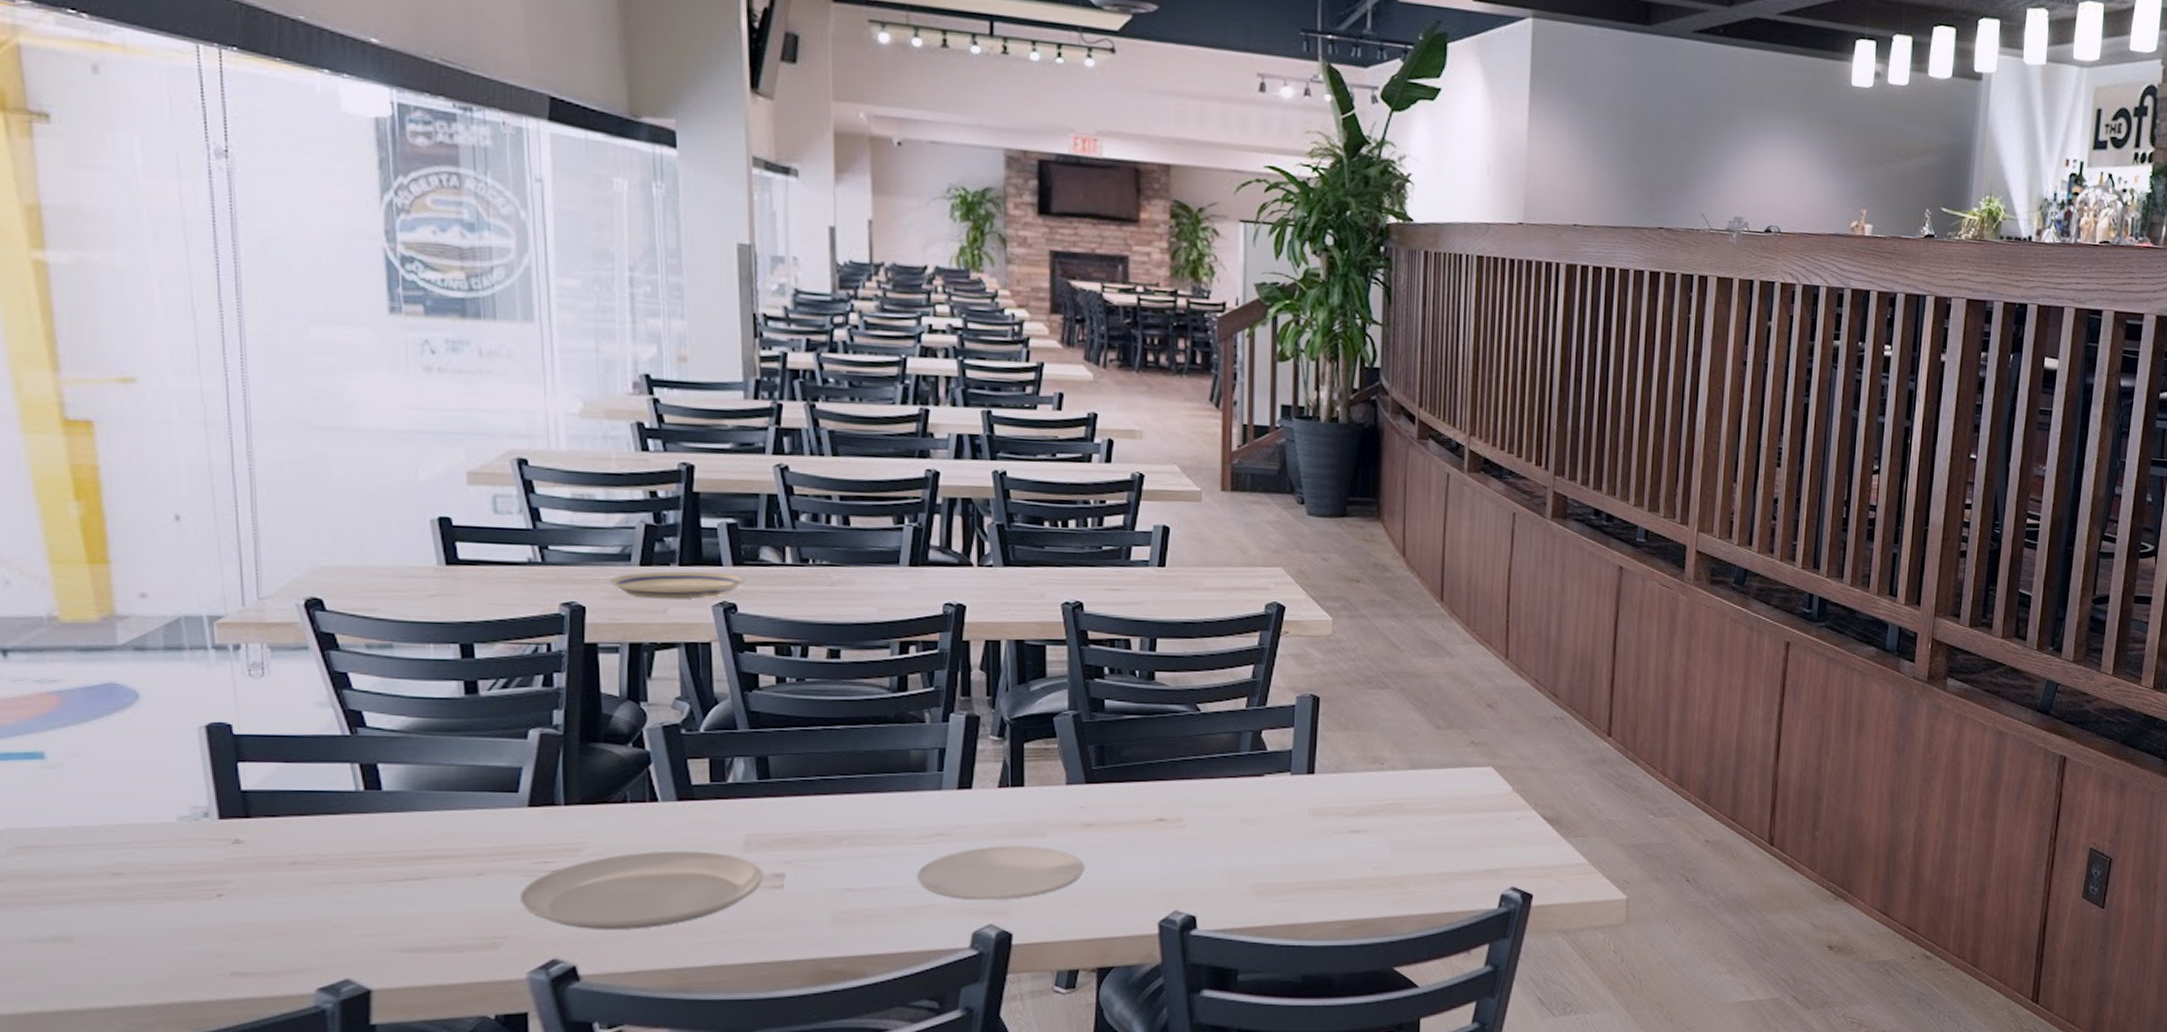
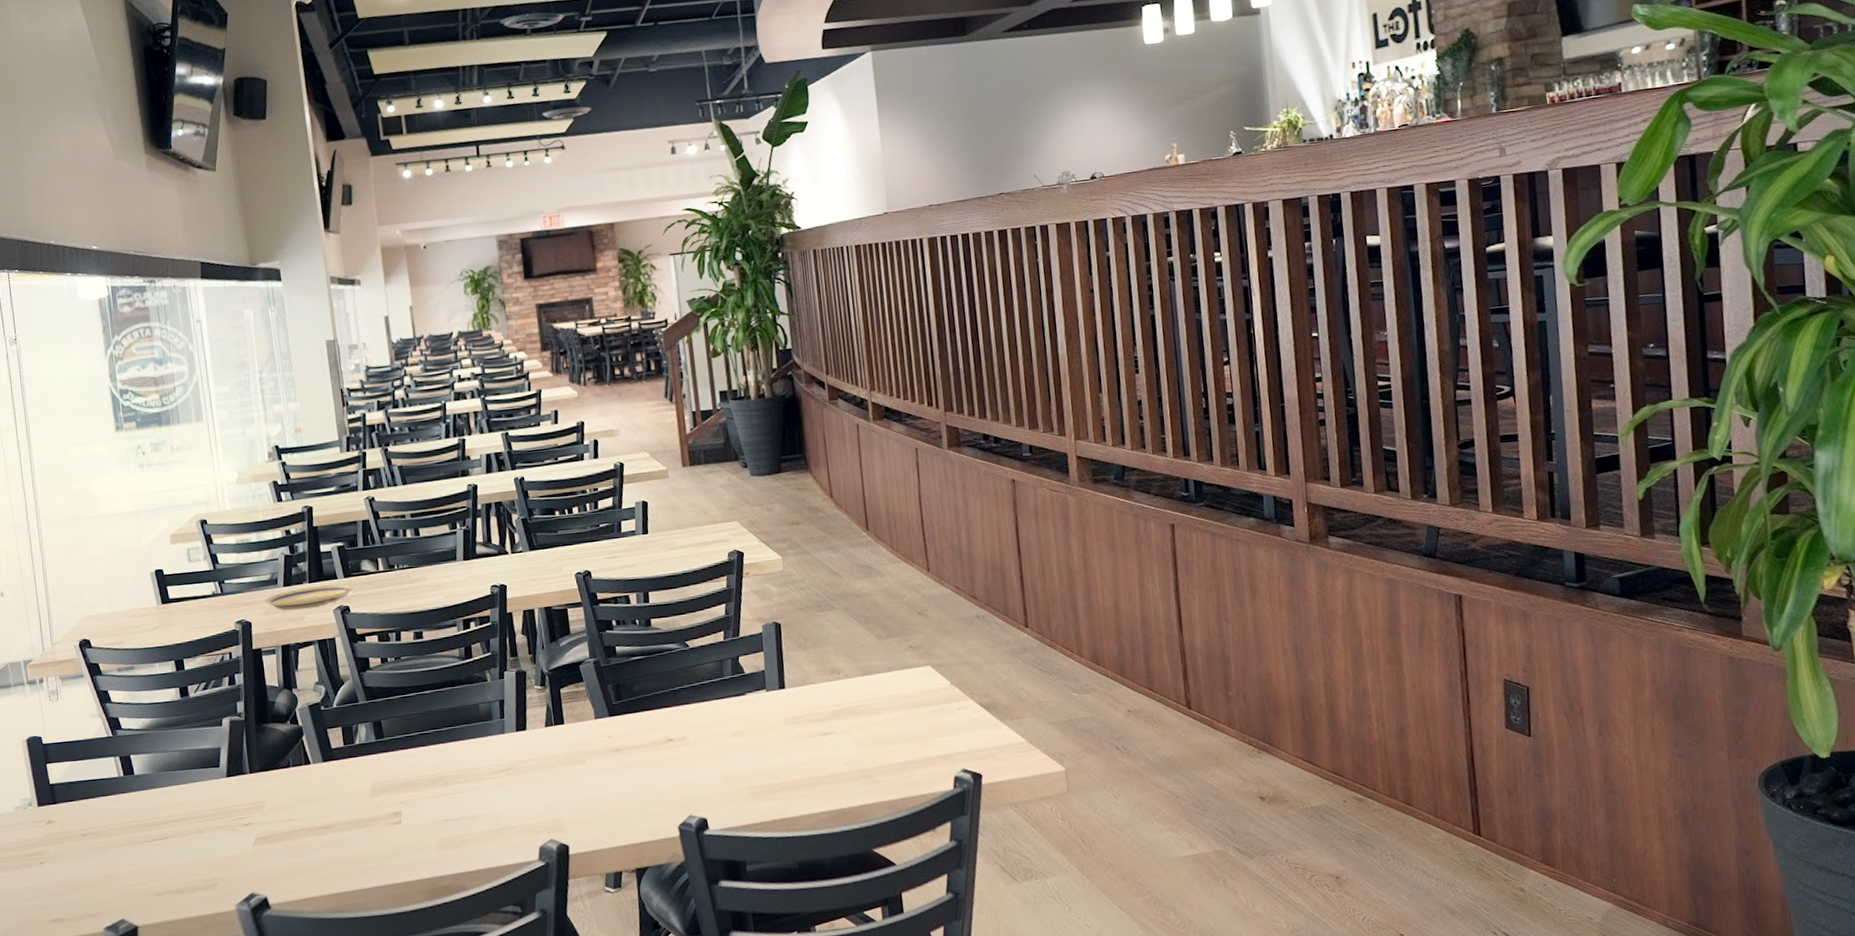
plate: present [519,850,764,929] -> none [226,799,387,868]
plate: present [916,845,1085,901] -> none [493,771,617,821]

